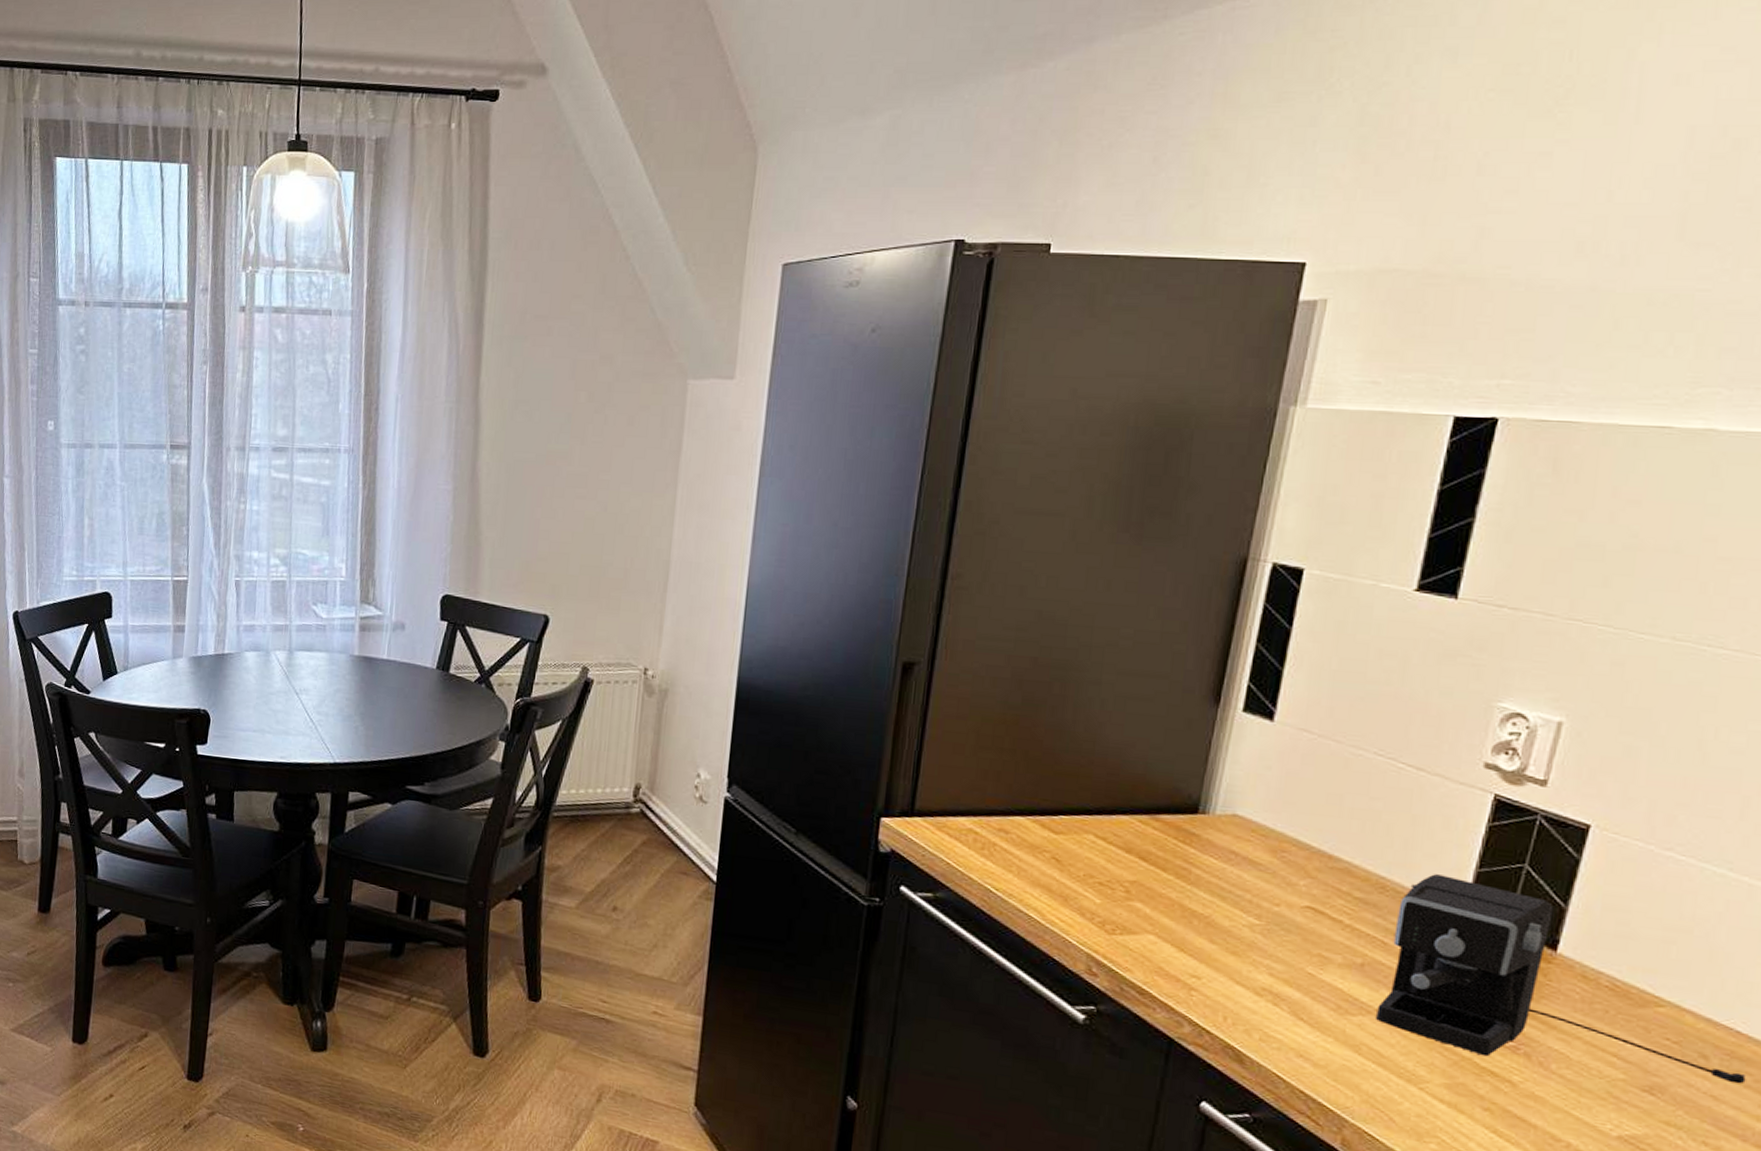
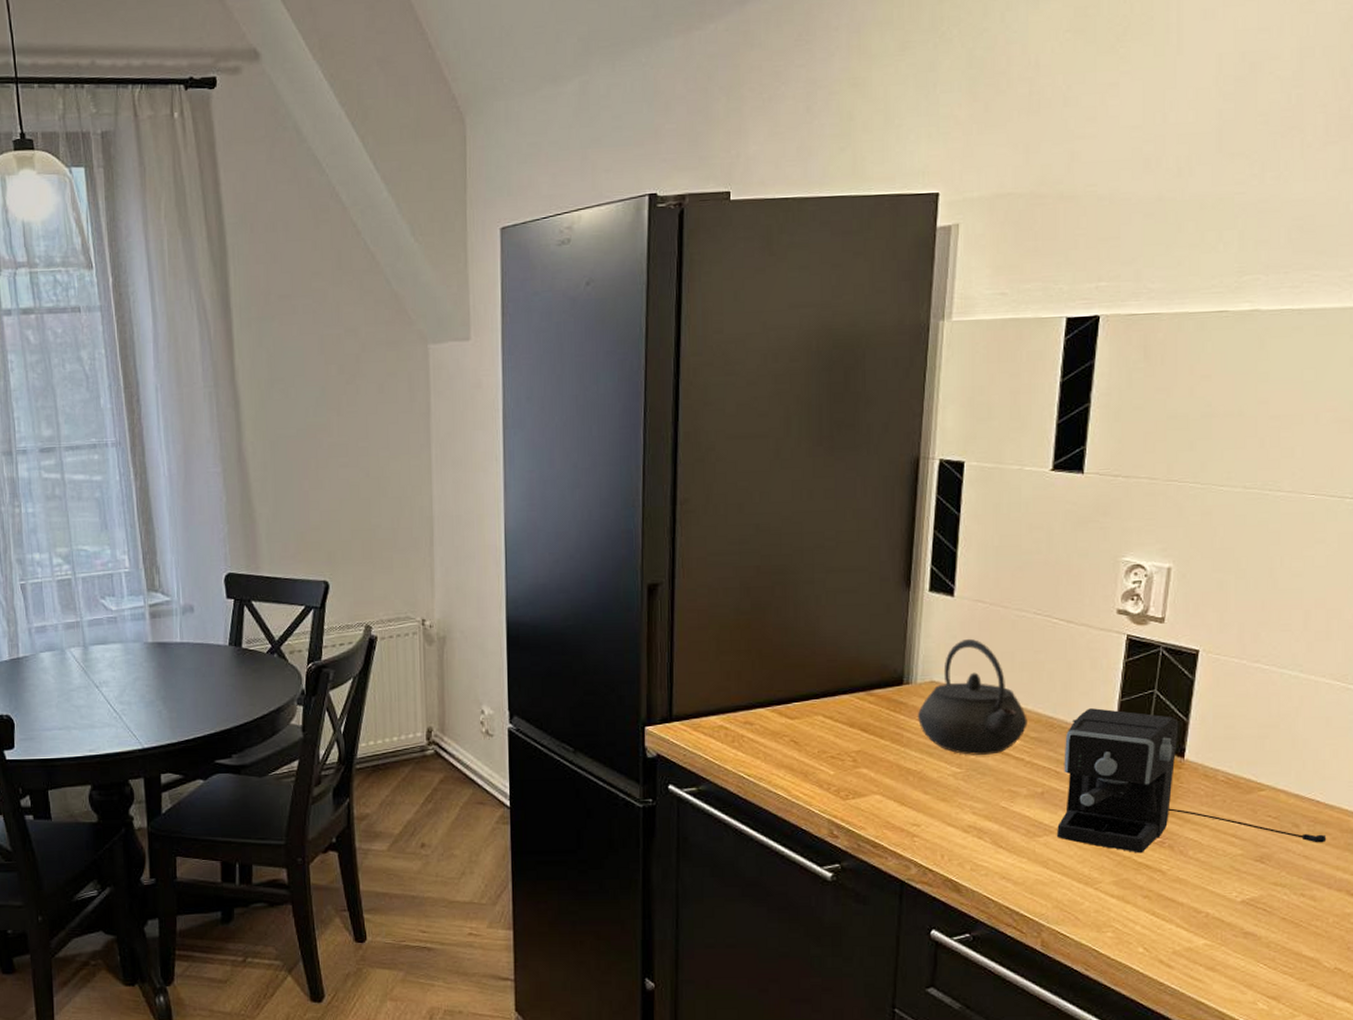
kettle: none [1211,771,1352,910] -> present [917,638,1028,755]

